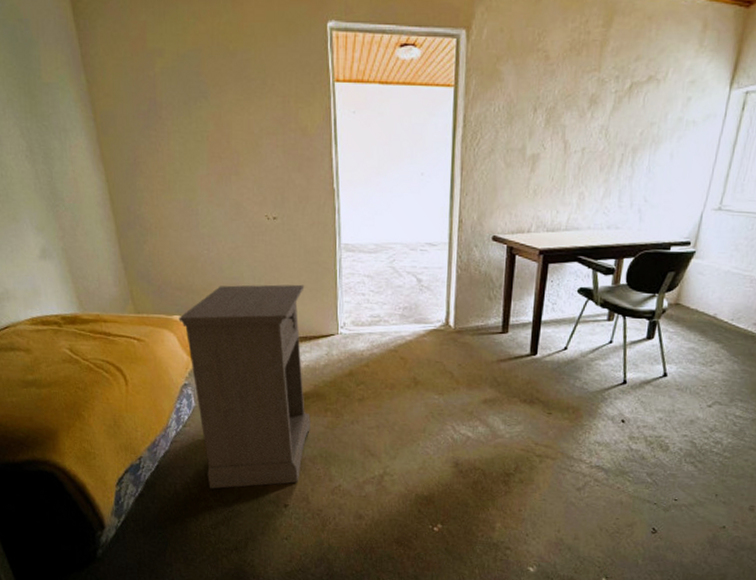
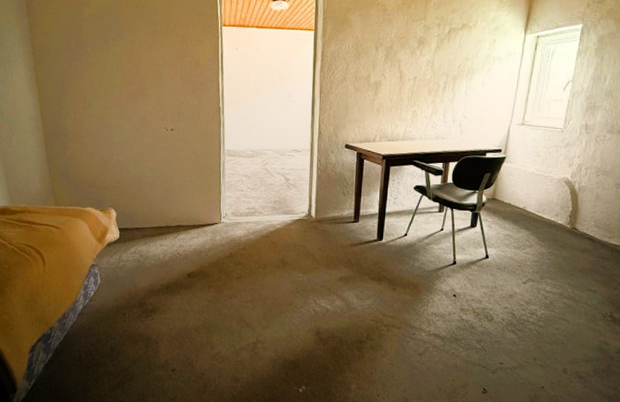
nightstand: present [178,284,310,489] -> none [90,182,196,356]

